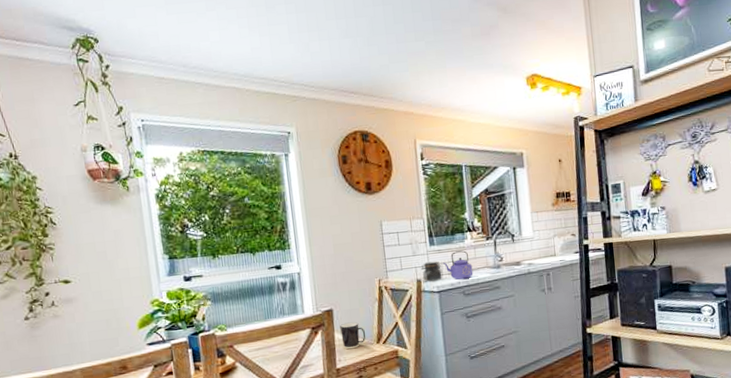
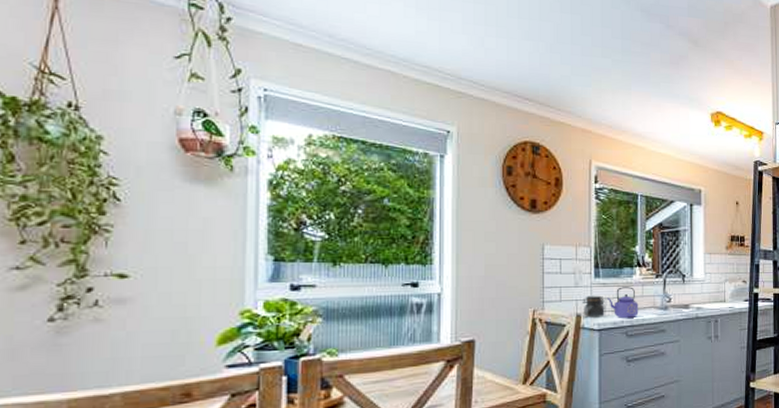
mug: present [340,322,366,350] -> none [481,357,511,389]

